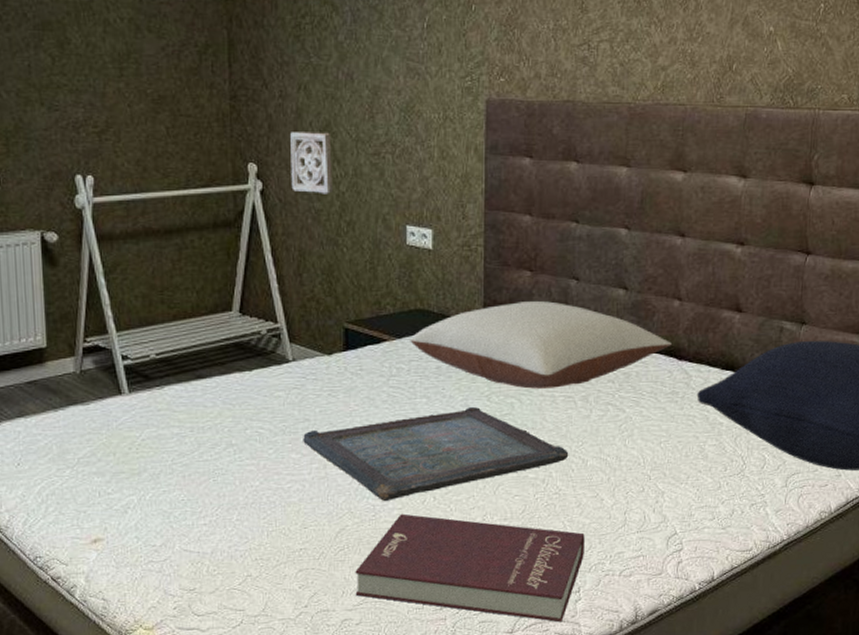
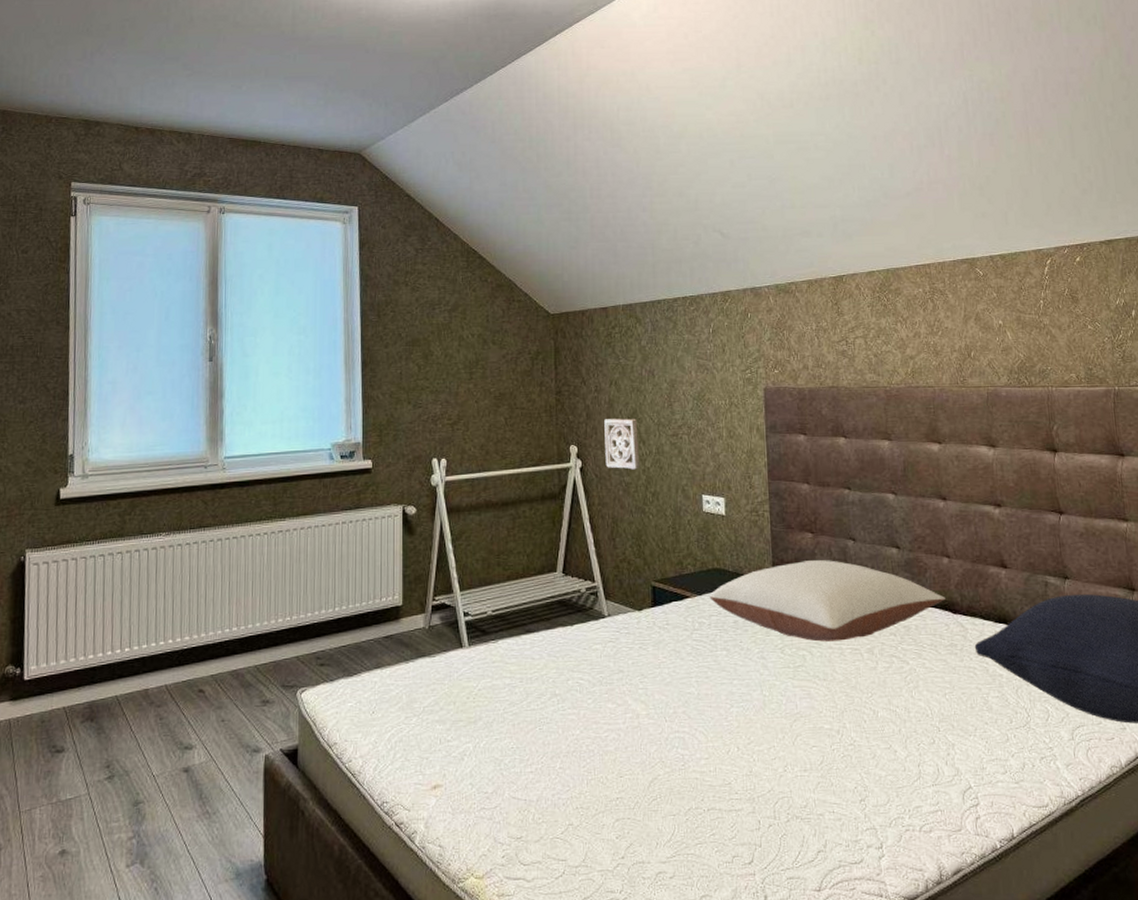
serving tray: present [303,407,569,501] -> none [618,659,860,750]
book: present [355,513,585,623] -> none [667,763,884,881]

